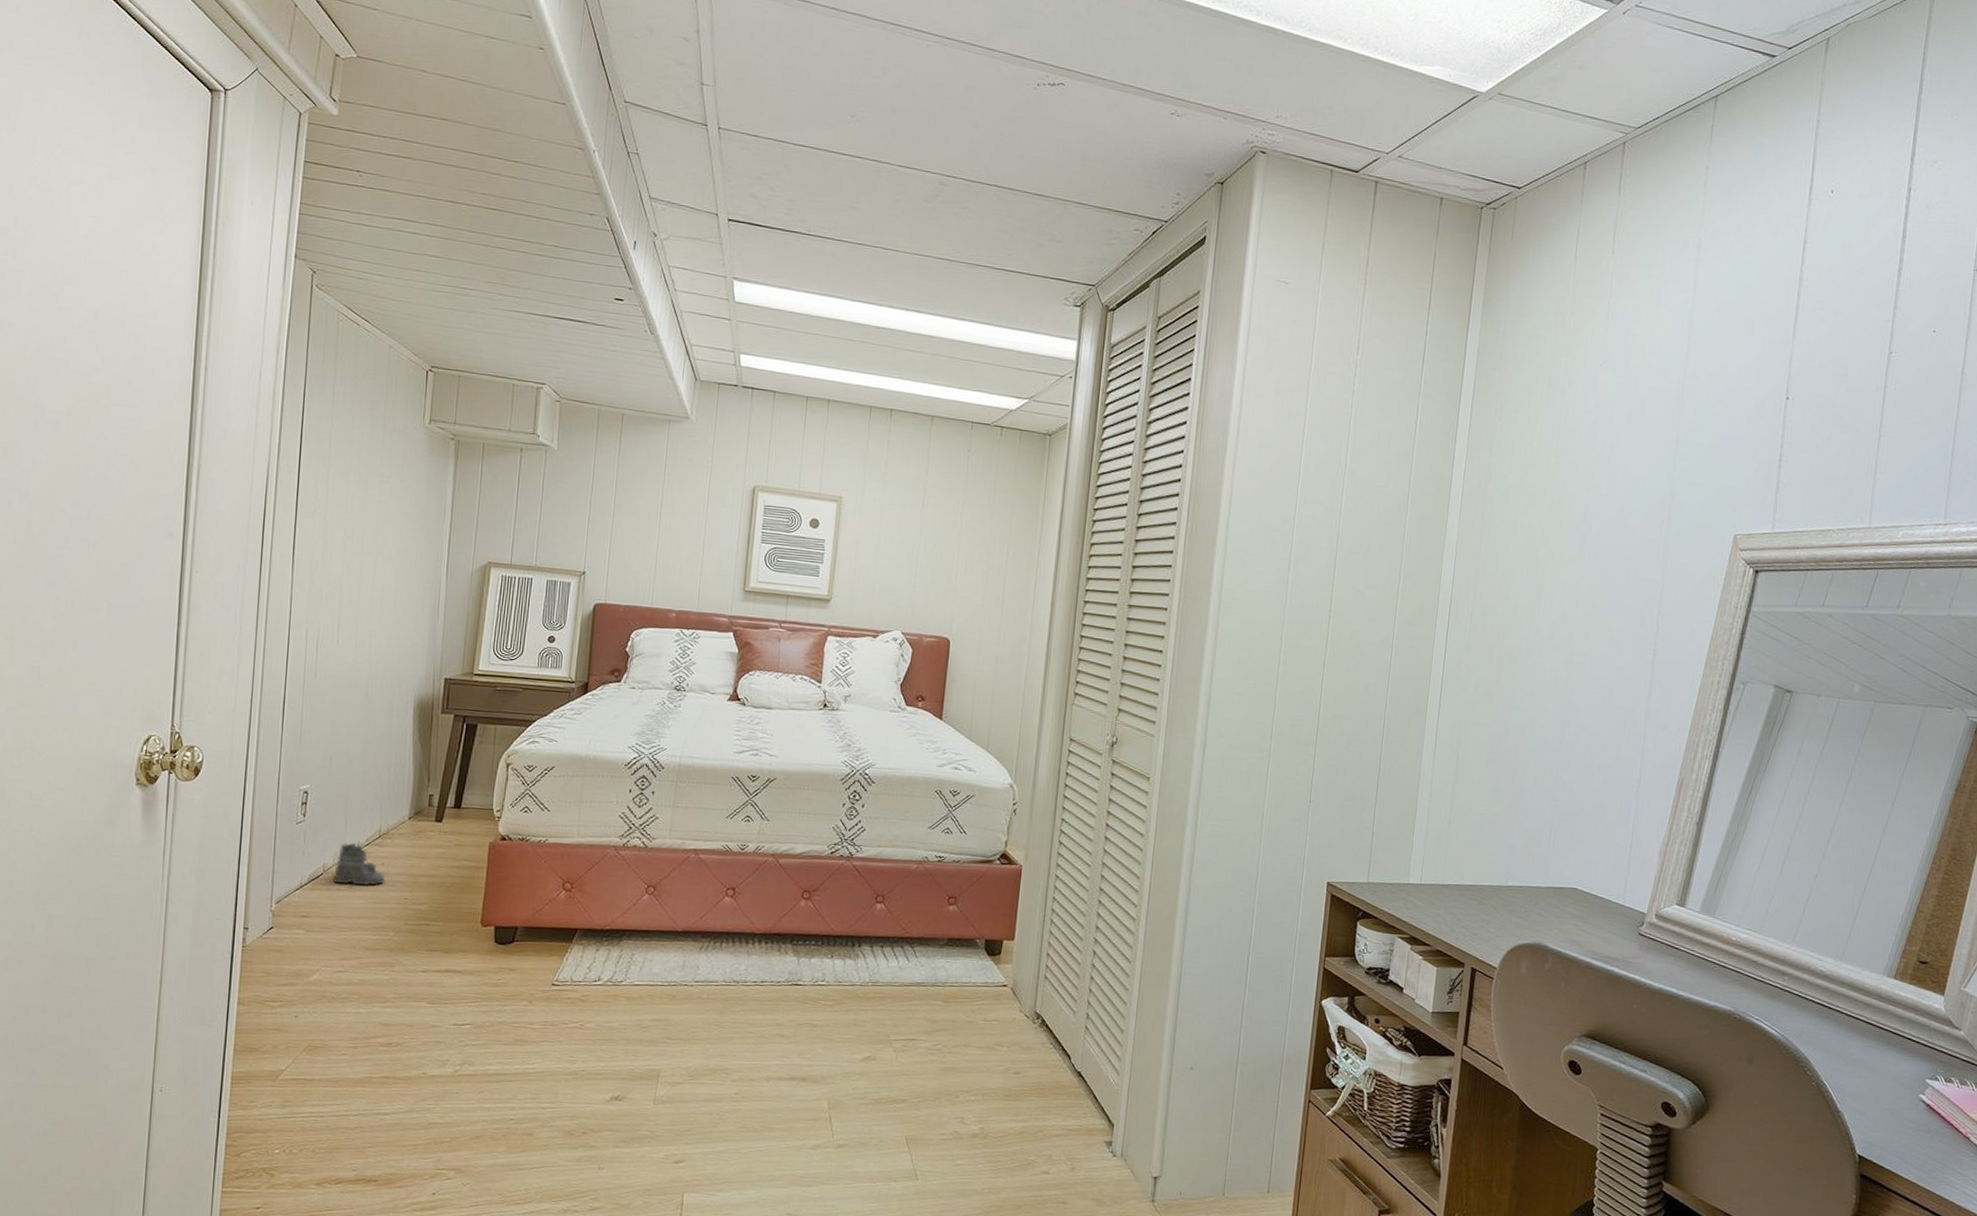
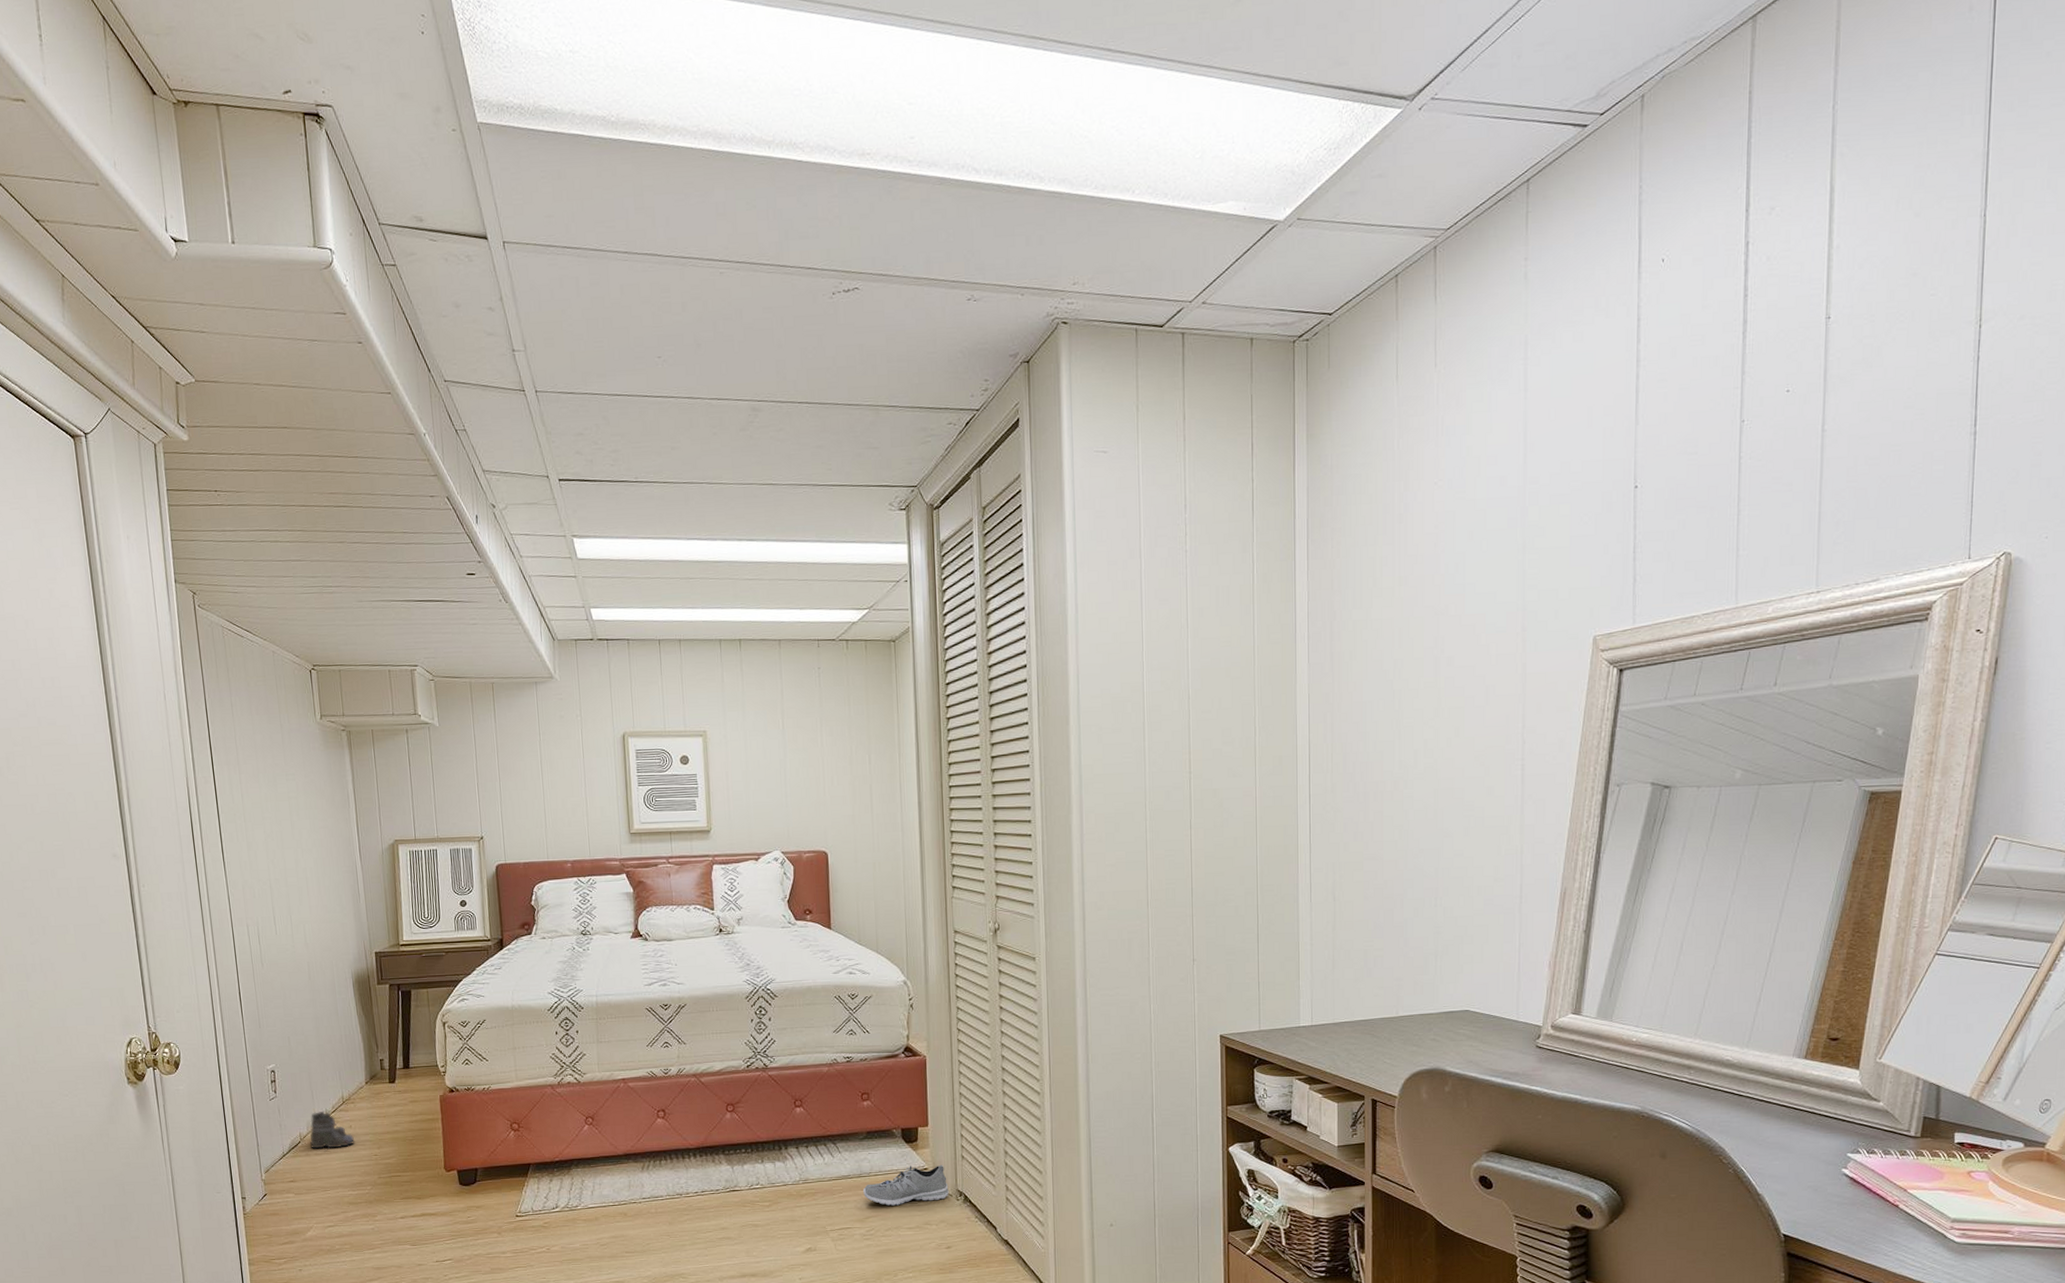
sneaker: none [935,980,1027,1022] -> present [863,1164,949,1206]

